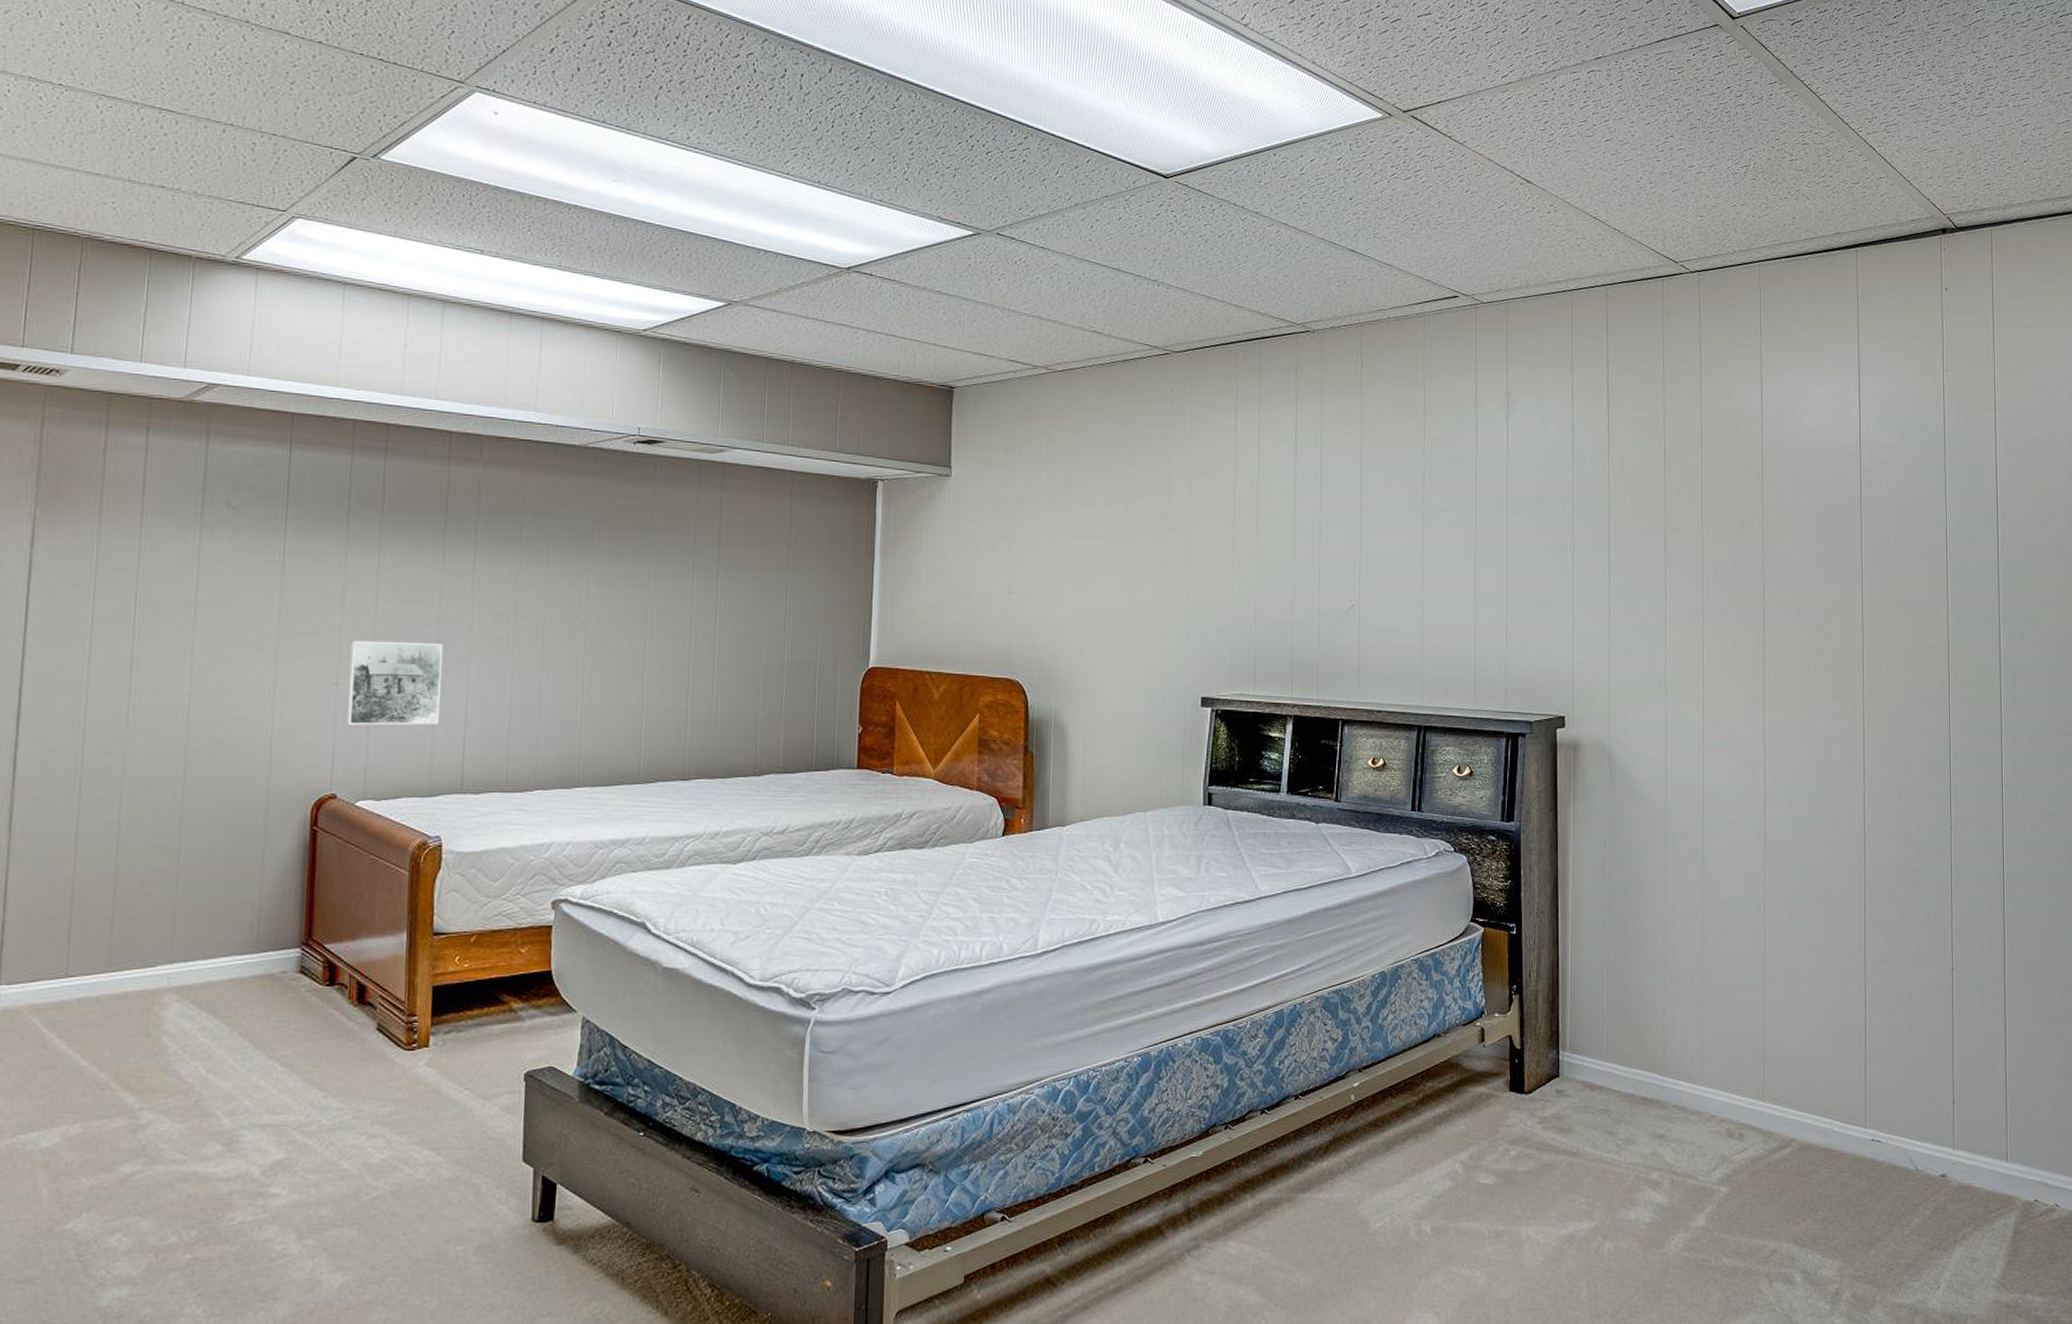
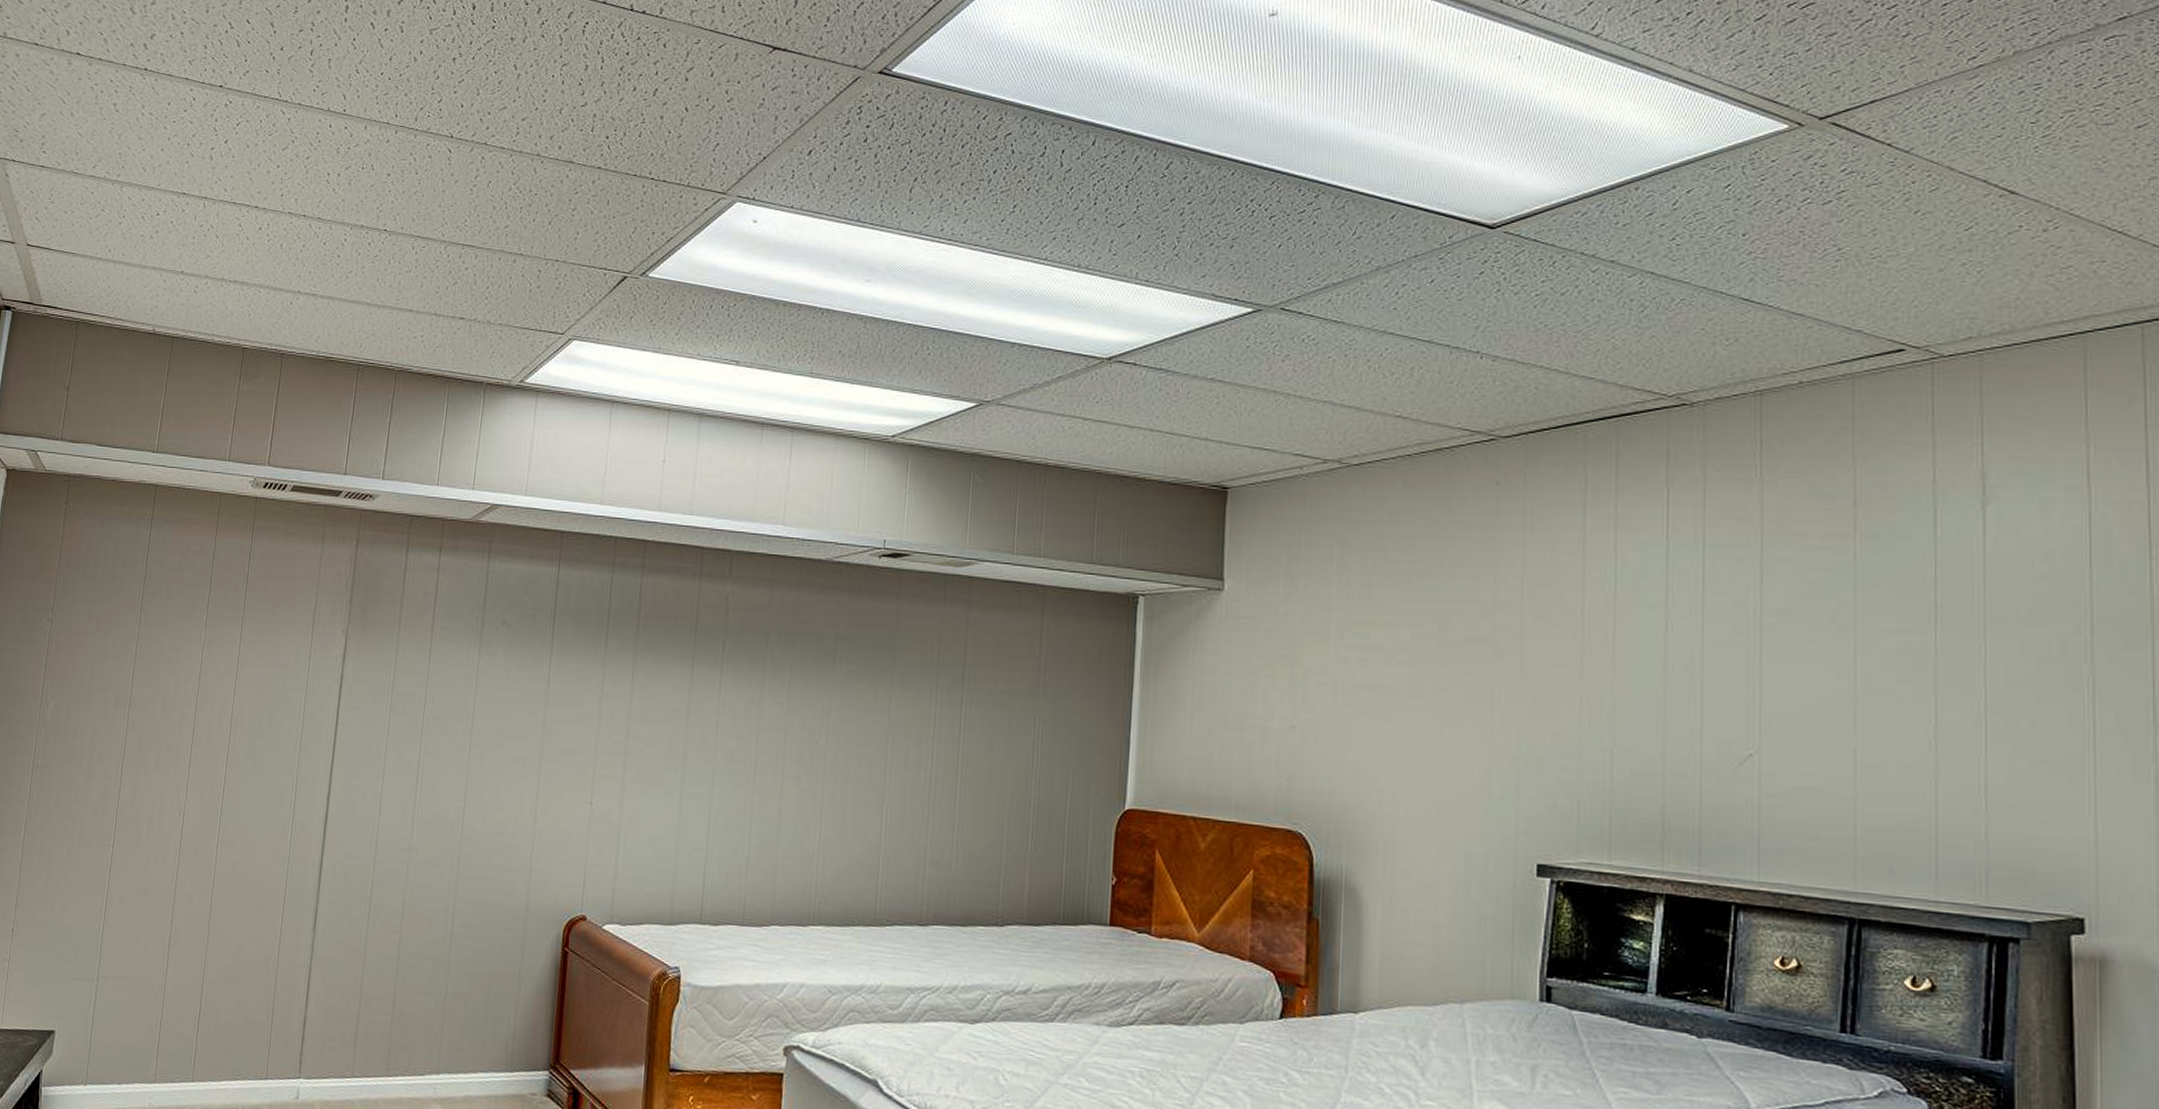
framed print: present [346,640,443,726] -> none [597,759,688,850]

